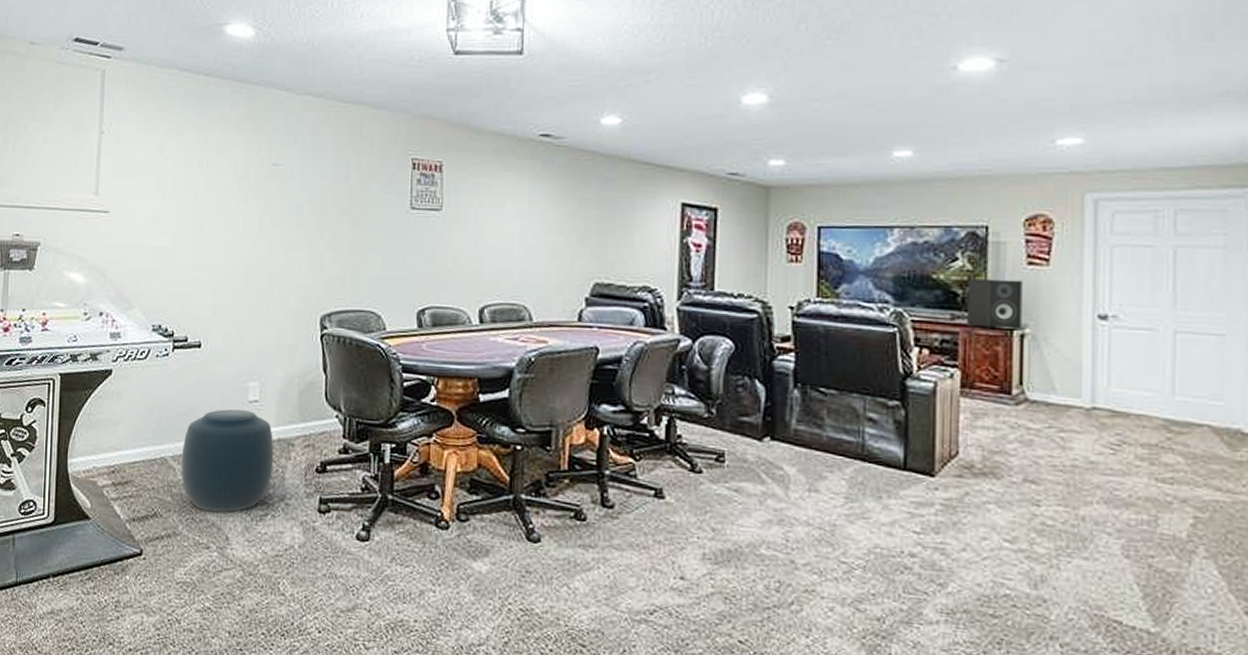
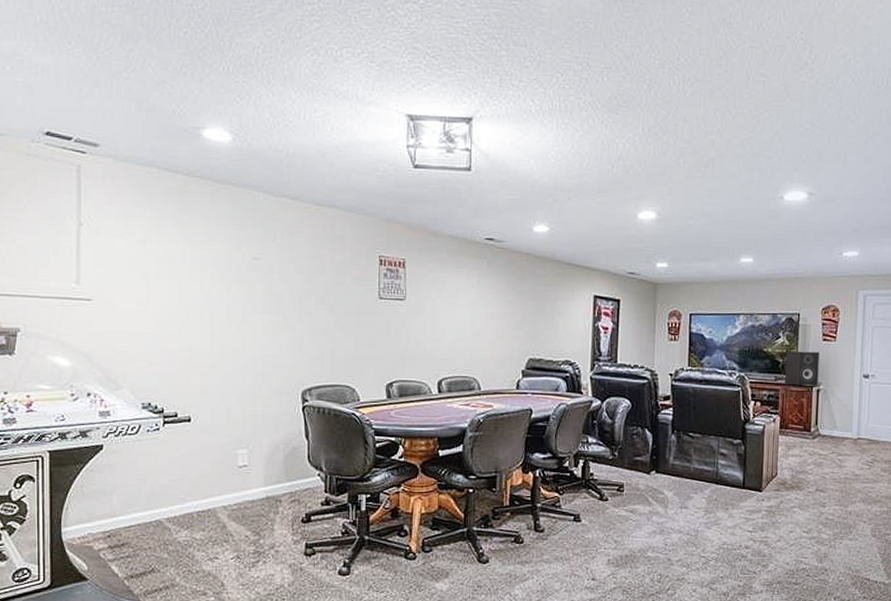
stool: present [180,409,274,513] -> none [176,474,263,563]

